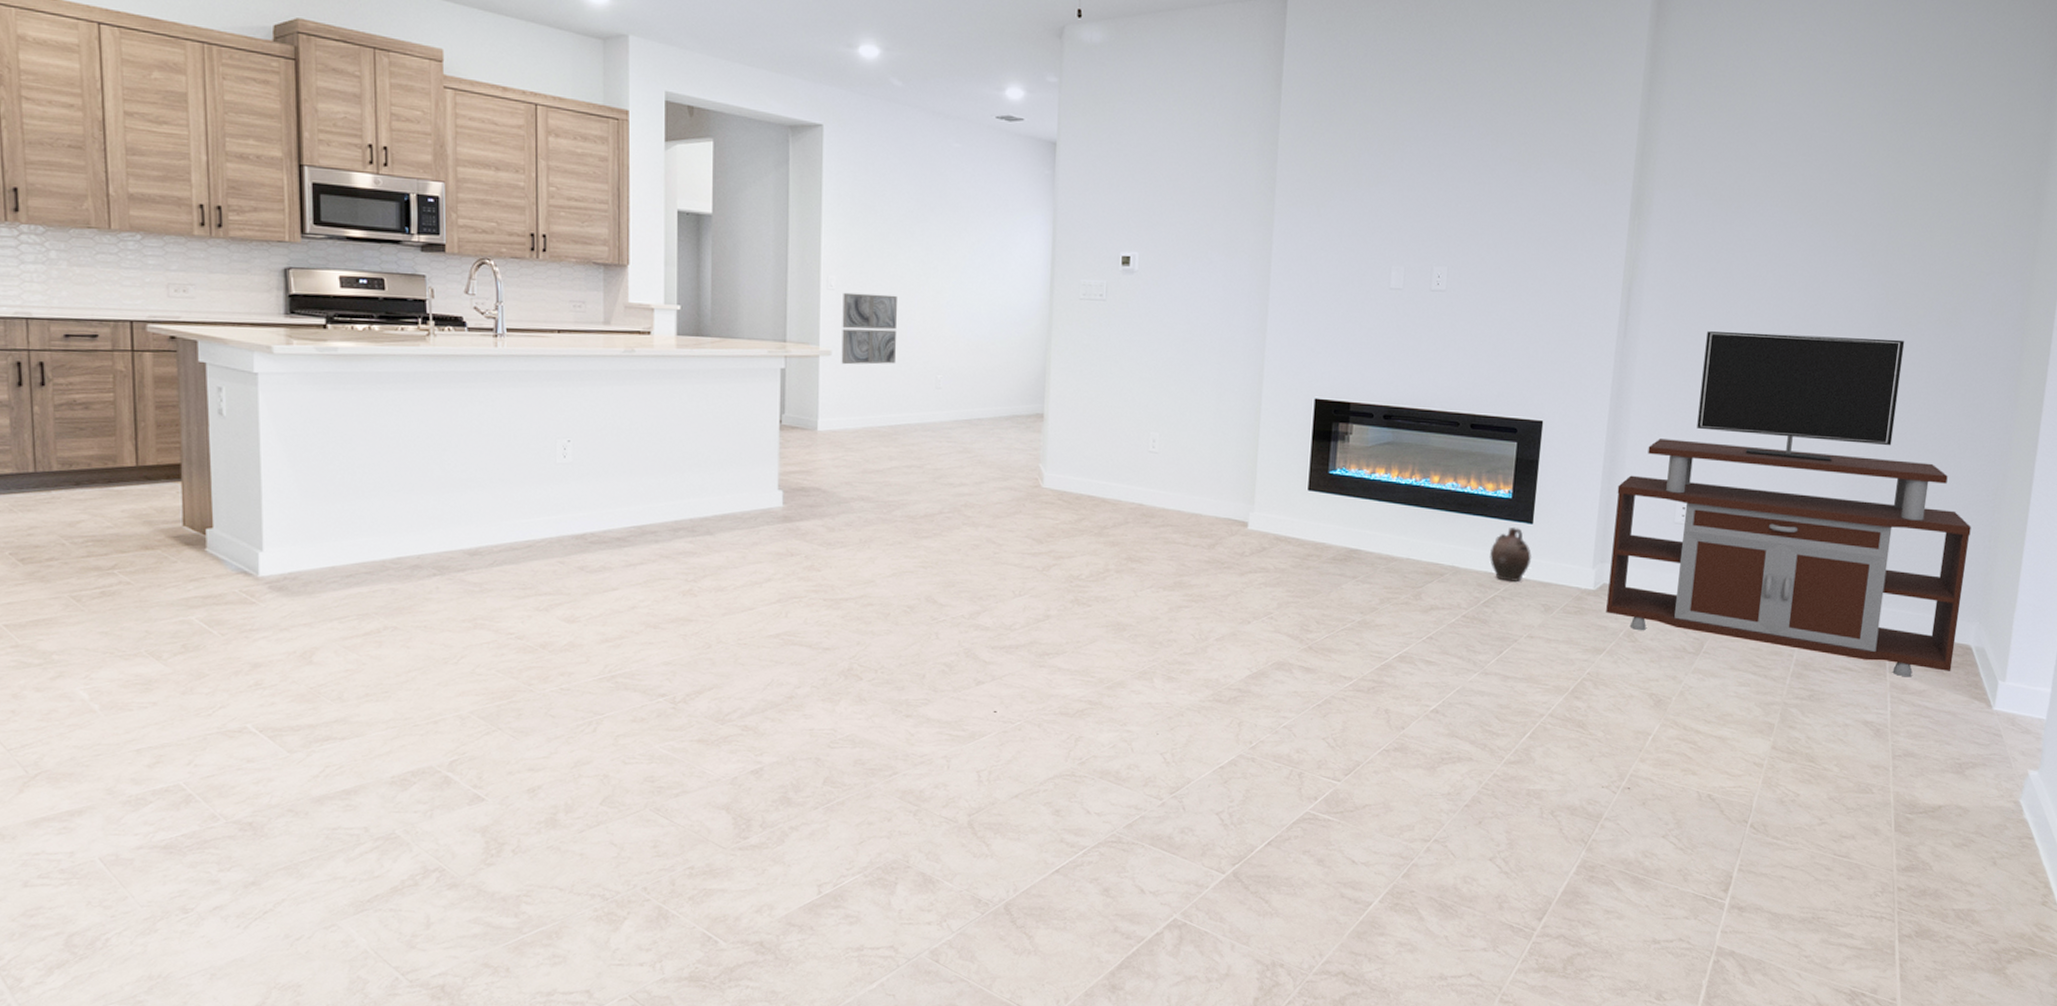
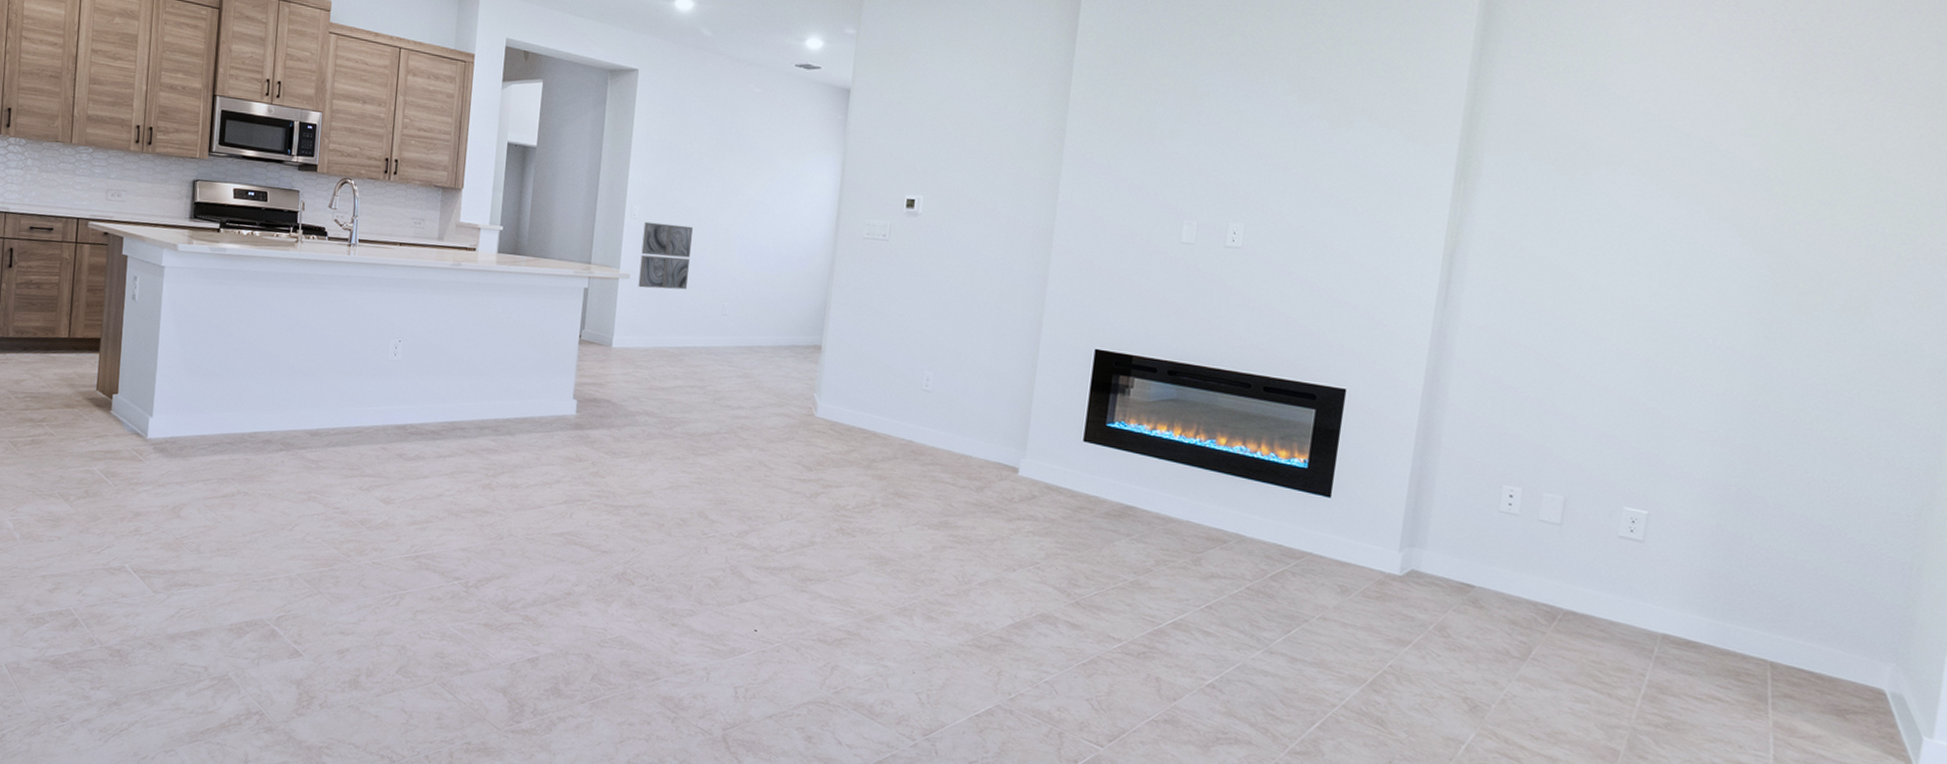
ceramic jug: present [1490,526,1532,582] -> none [1280,498,1328,558]
tv stand: present [1606,331,1972,677] -> none [1413,306,1886,719]

